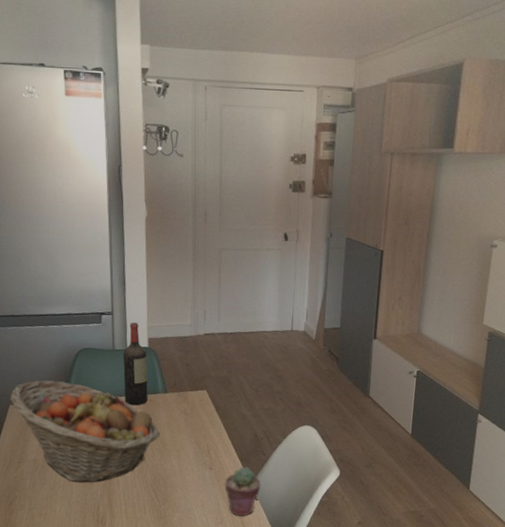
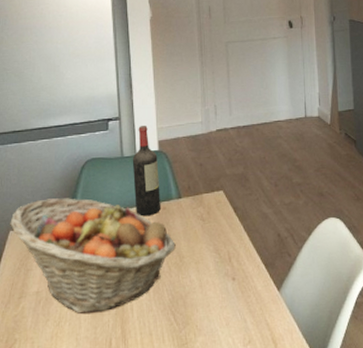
potted succulent: present [224,466,261,517] -> none [250,272,290,333]

